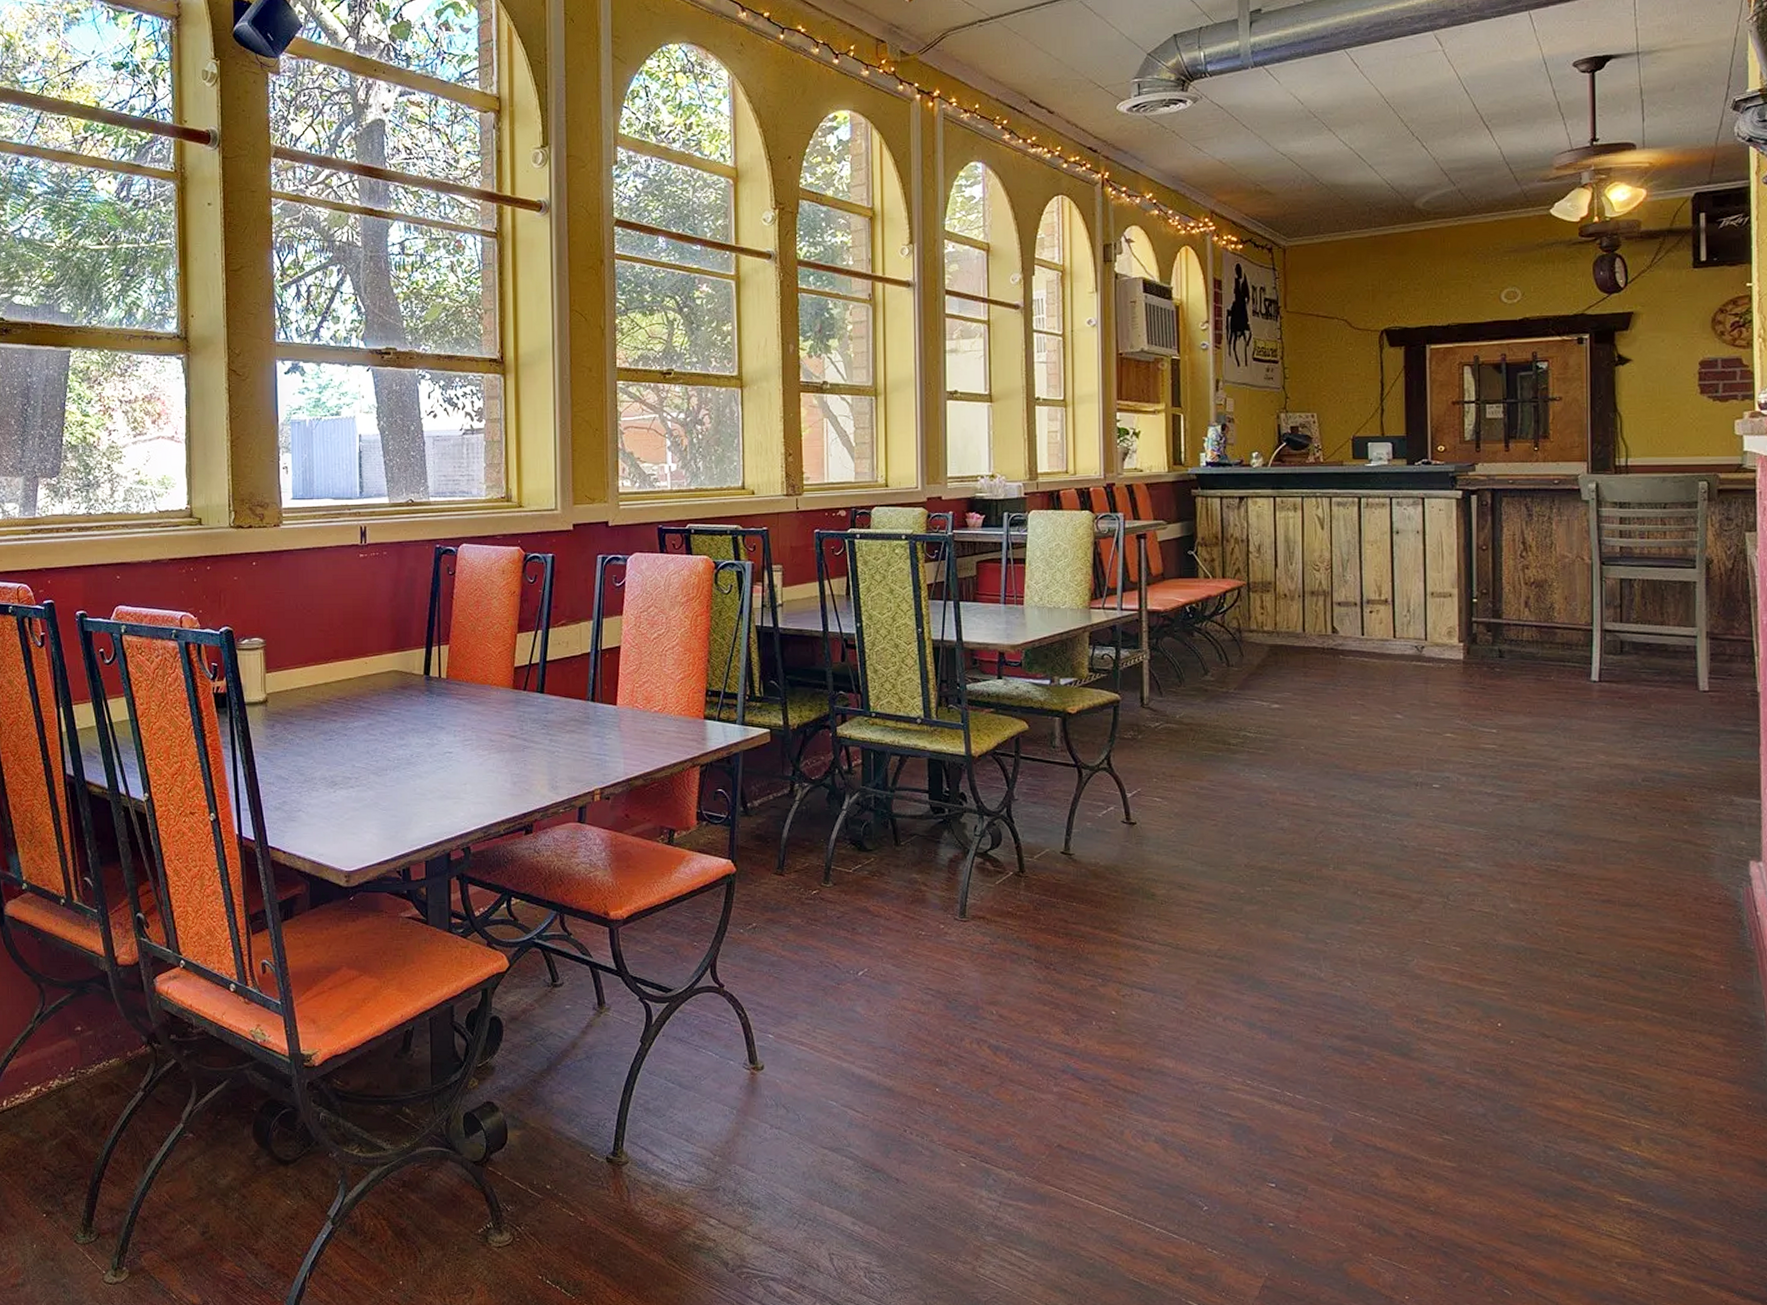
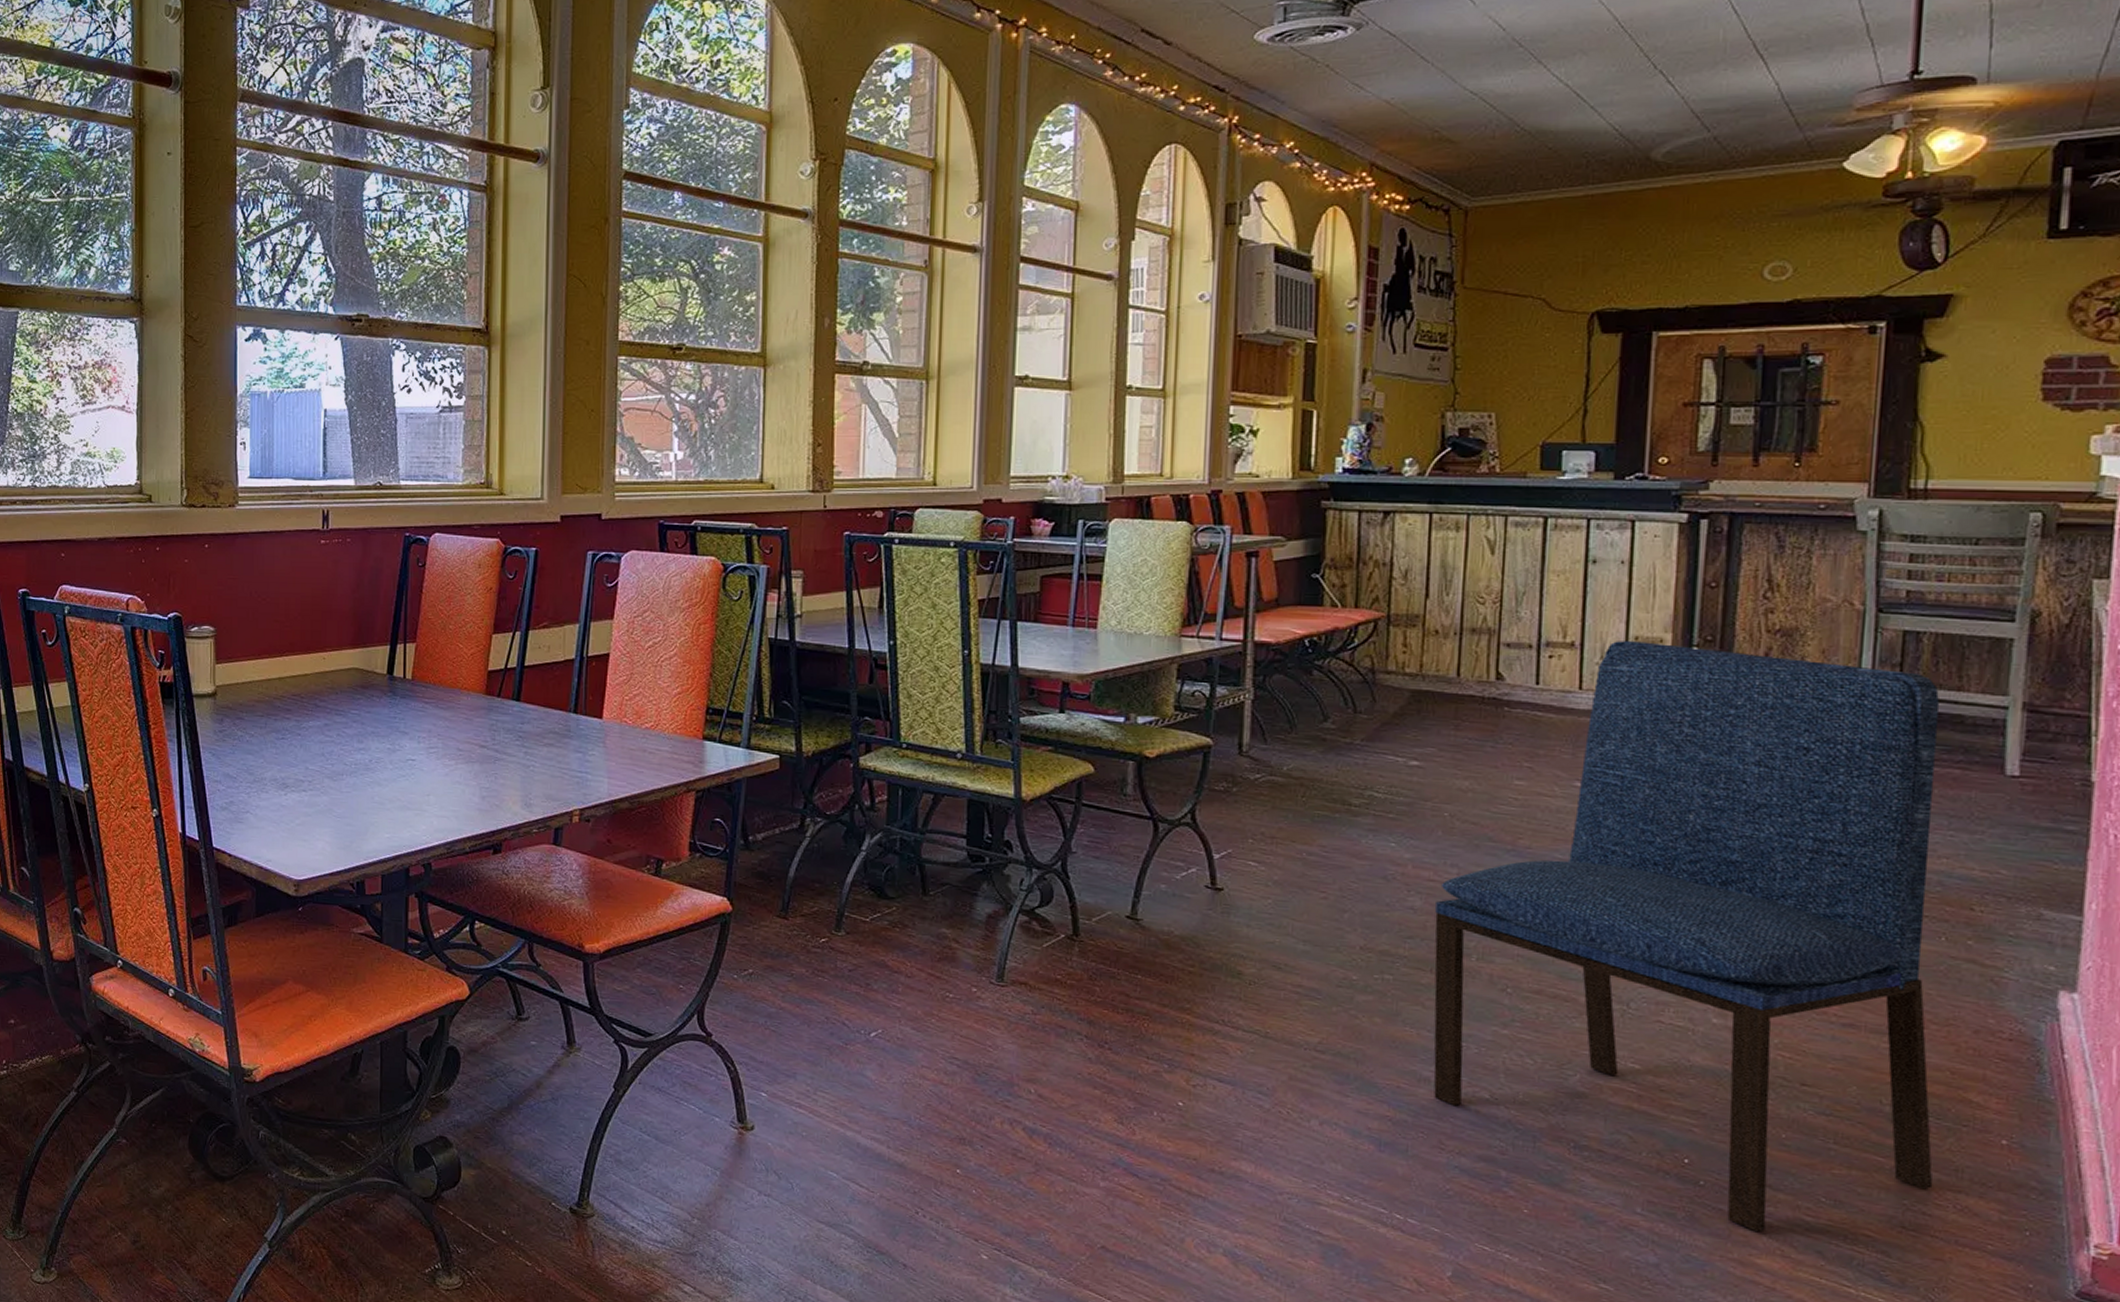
dining chair: none [1300,596,1676,1079] -> present [1433,641,1939,1232]

